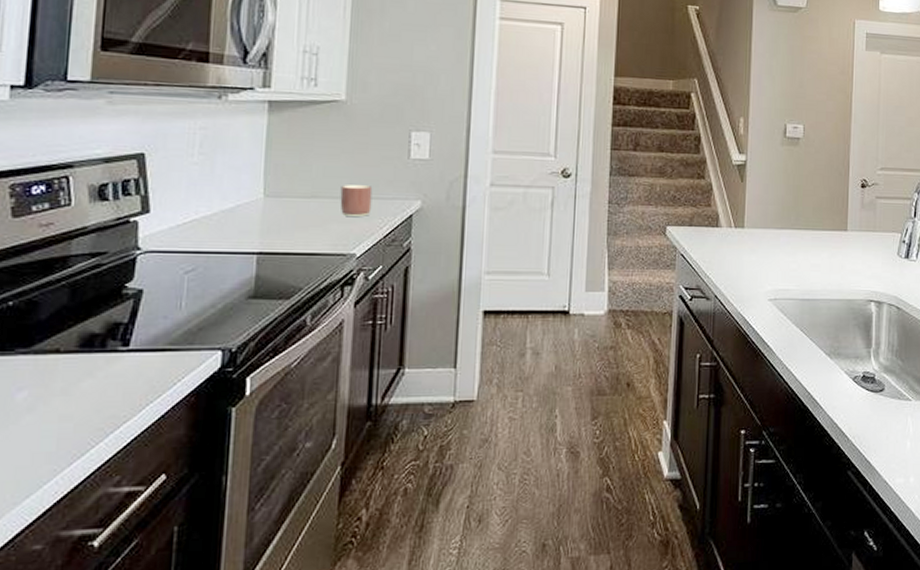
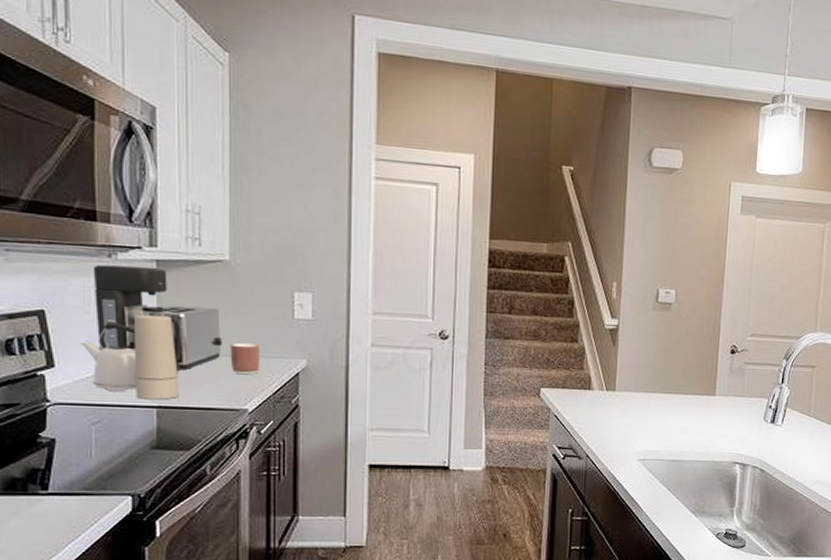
kettle: none [180,164,242,238] -> present [80,321,137,392]
coffee maker: none [199,106,290,216] -> present [92,264,181,372]
canister: none [235,156,284,245] -> present [134,314,179,400]
toaster: none [270,146,334,213] -> present [161,305,224,369]

